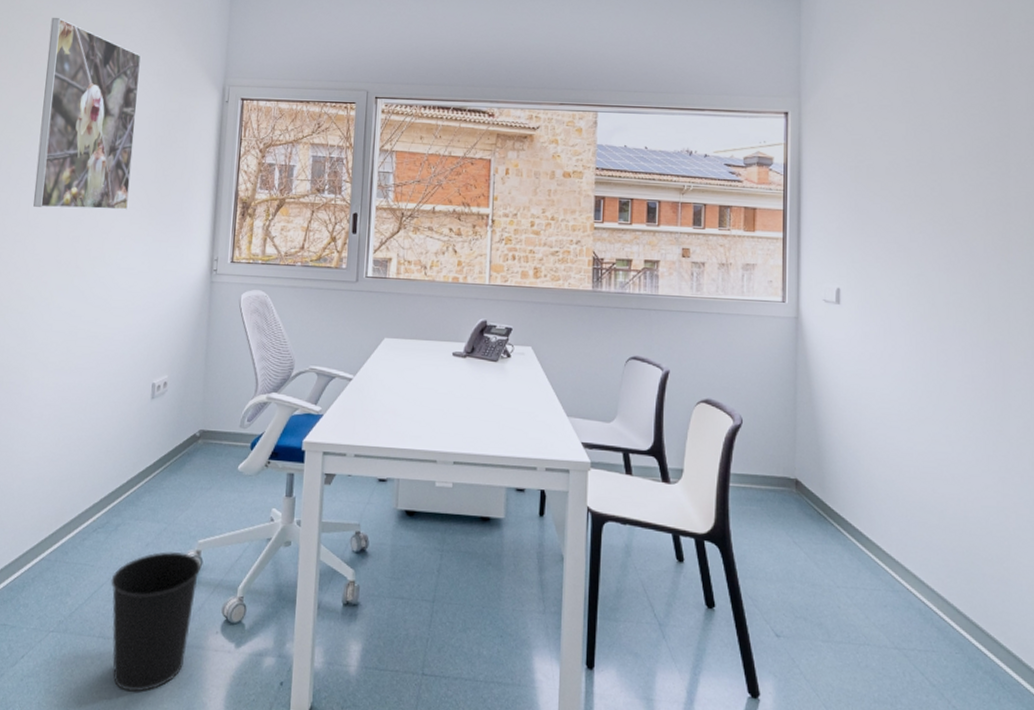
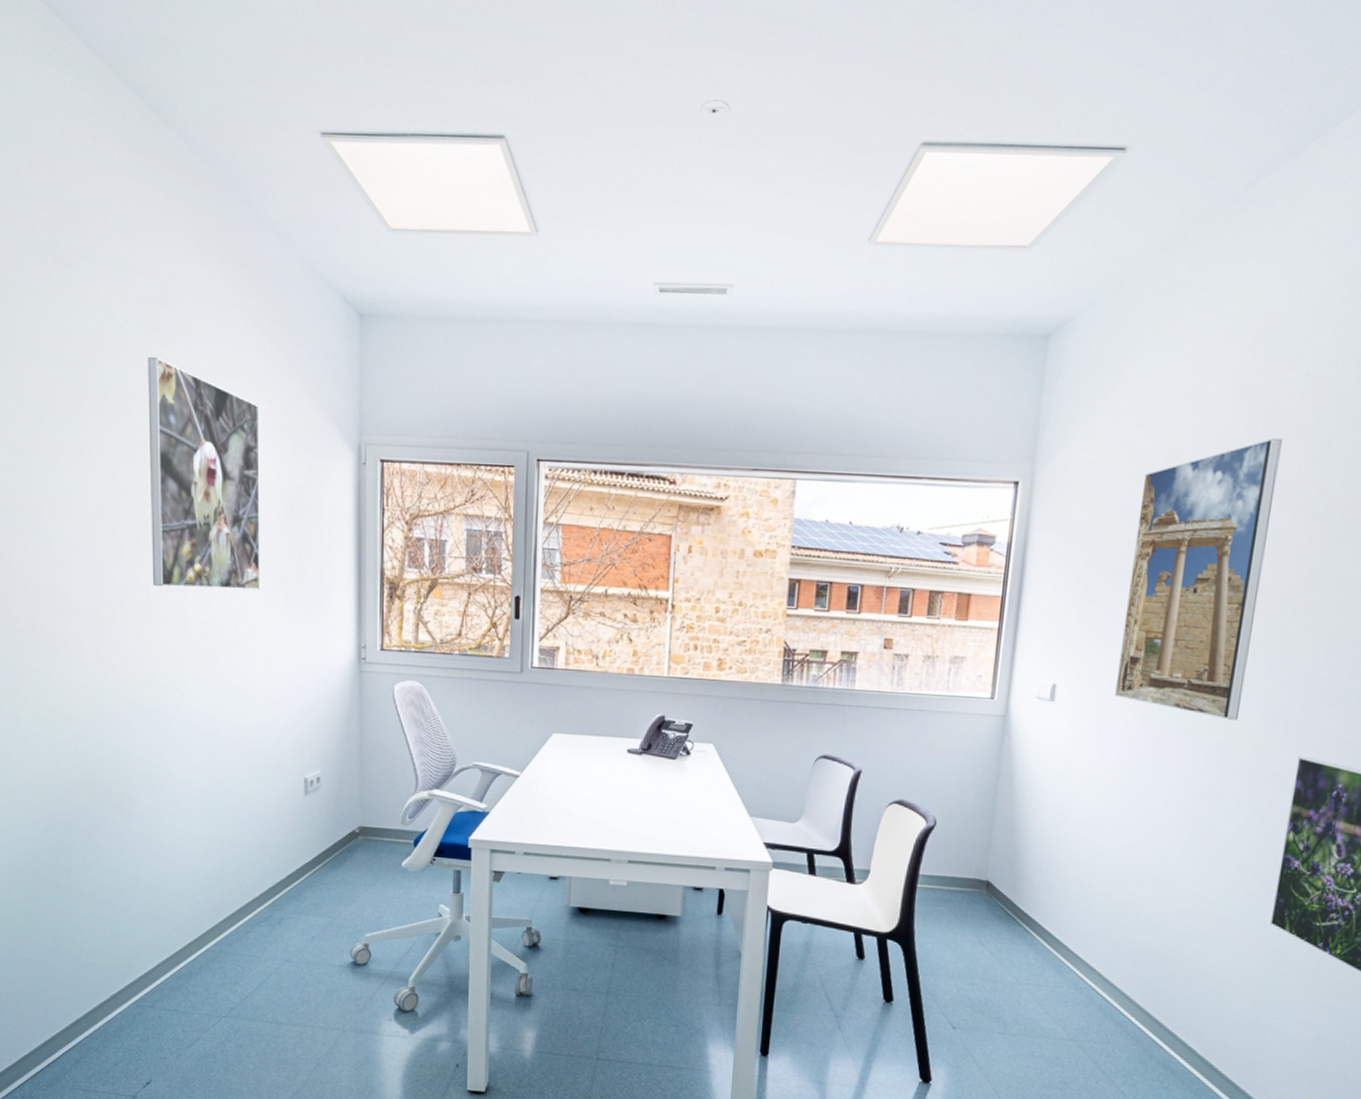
wastebasket: present [111,551,201,692] -> none [279,944,369,1072]
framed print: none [894,74,1010,320] -> present [1115,437,1282,720]

